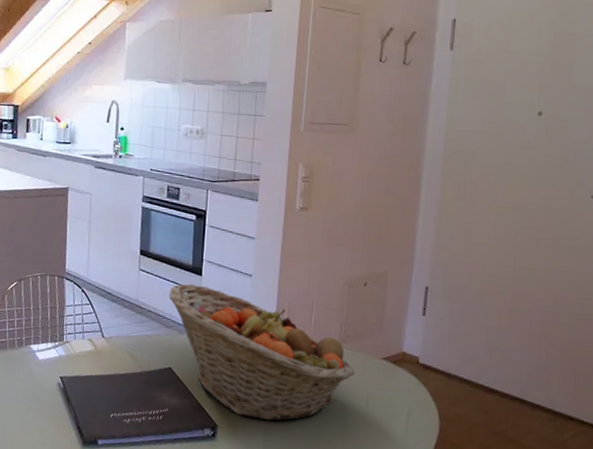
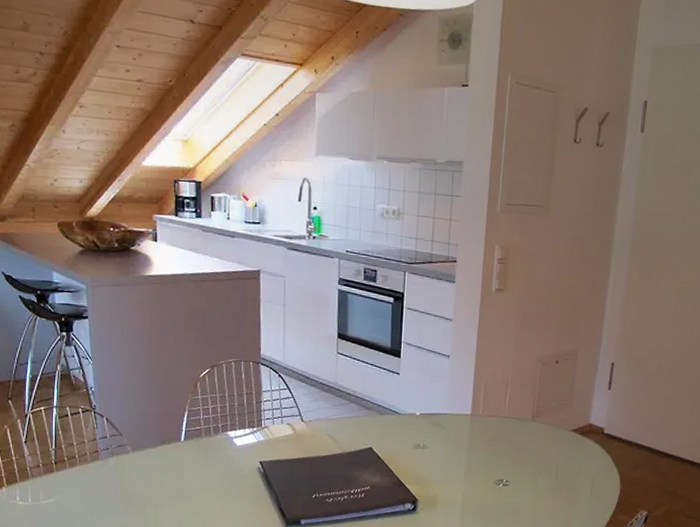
fruit basket: present [169,283,356,422] -> none [368,366,547,493]

